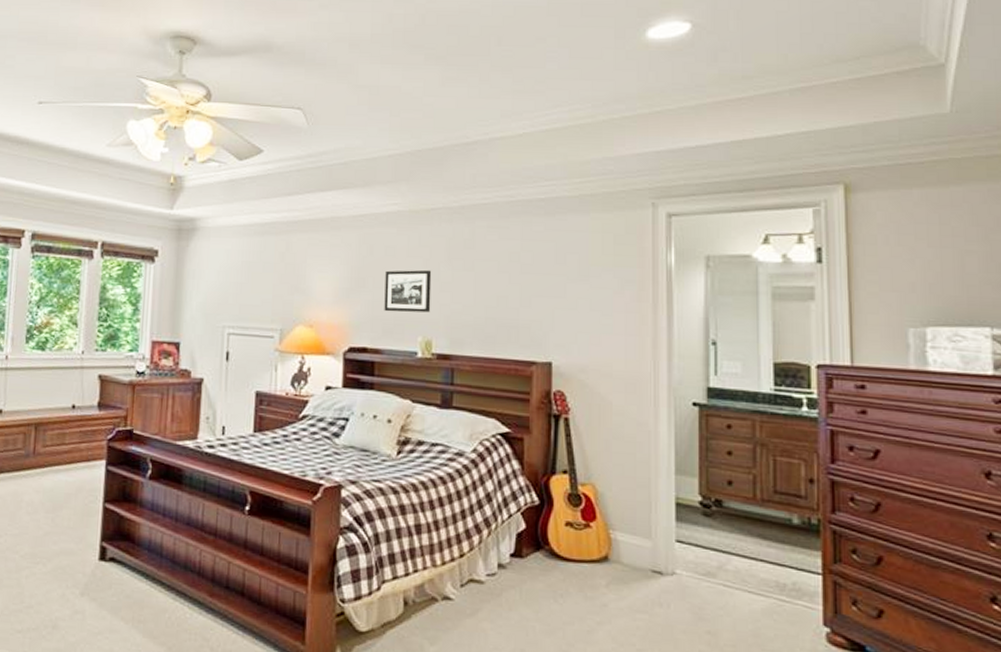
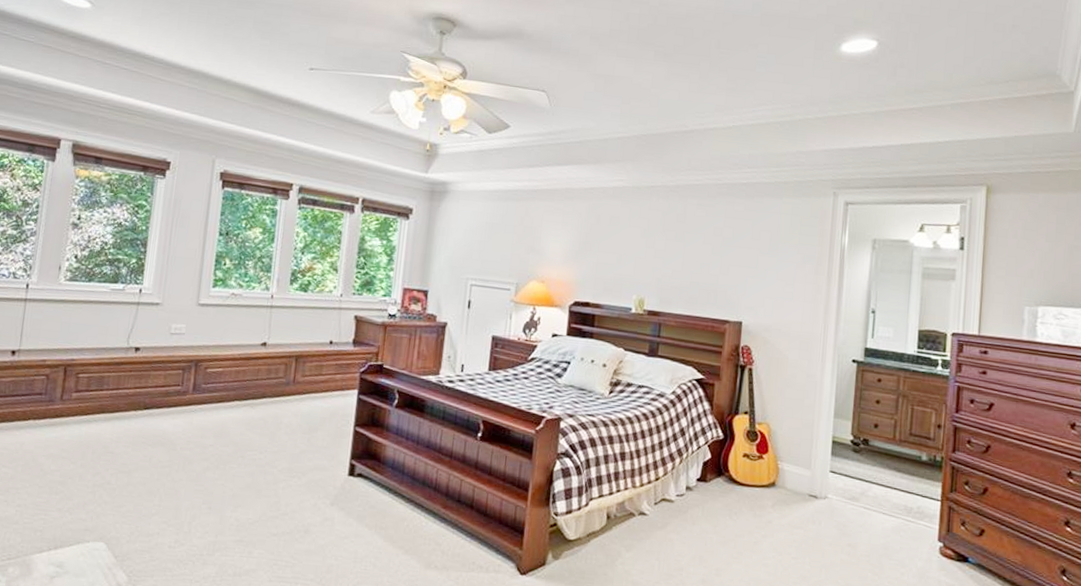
picture frame: present [384,269,432,313] -> none [606,237,648,275]

